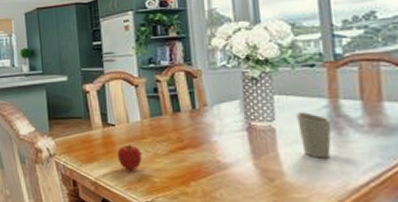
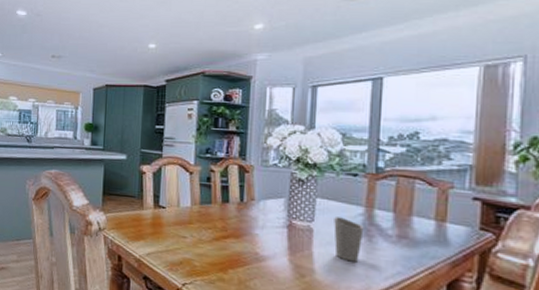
fruit: present [117,144,142,171] -> none [163,227,187,253]

